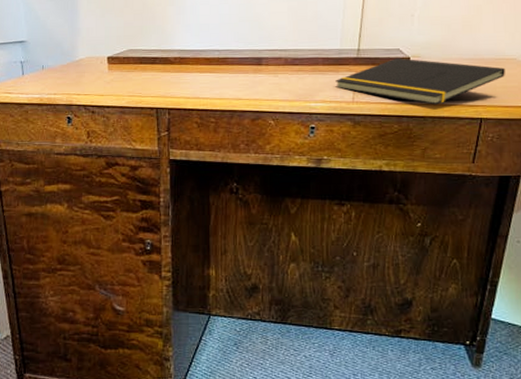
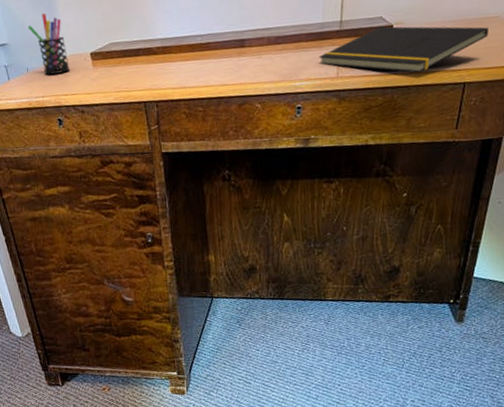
pen holder: none [48,16,85,74] -> present [27,13,70,75]

